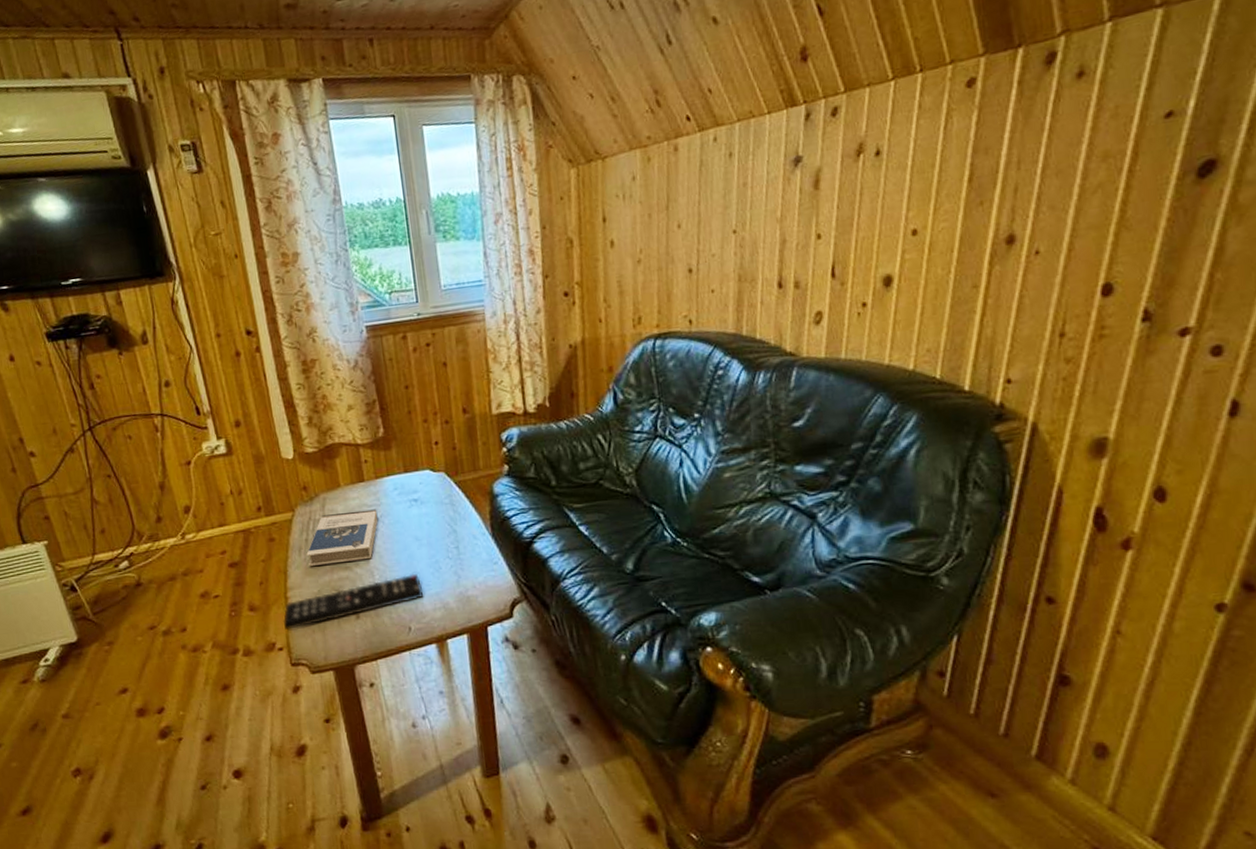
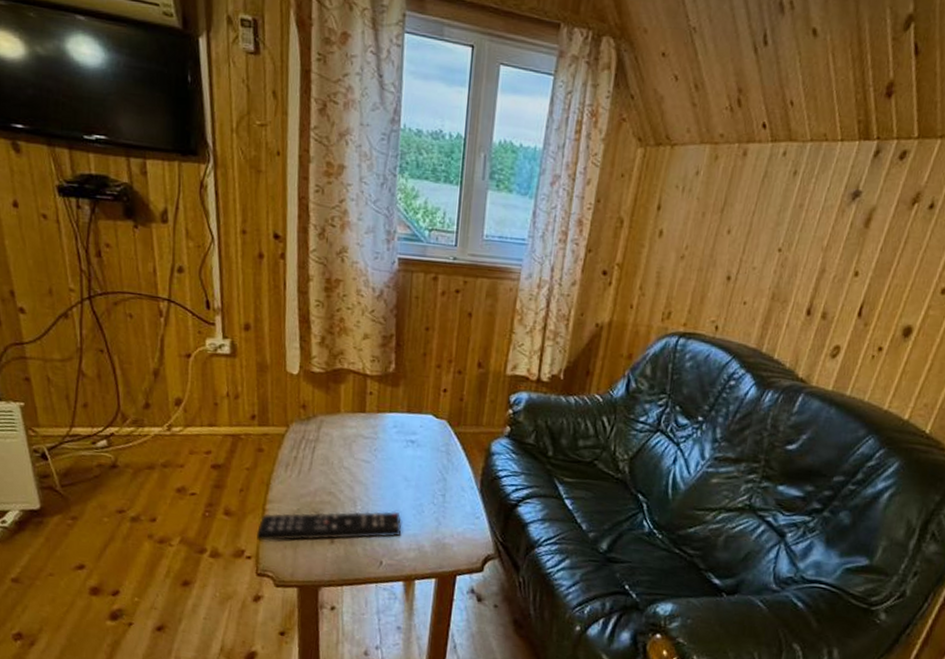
hardback book: present [306,509,379,566] -> none [292,437,373,489]

